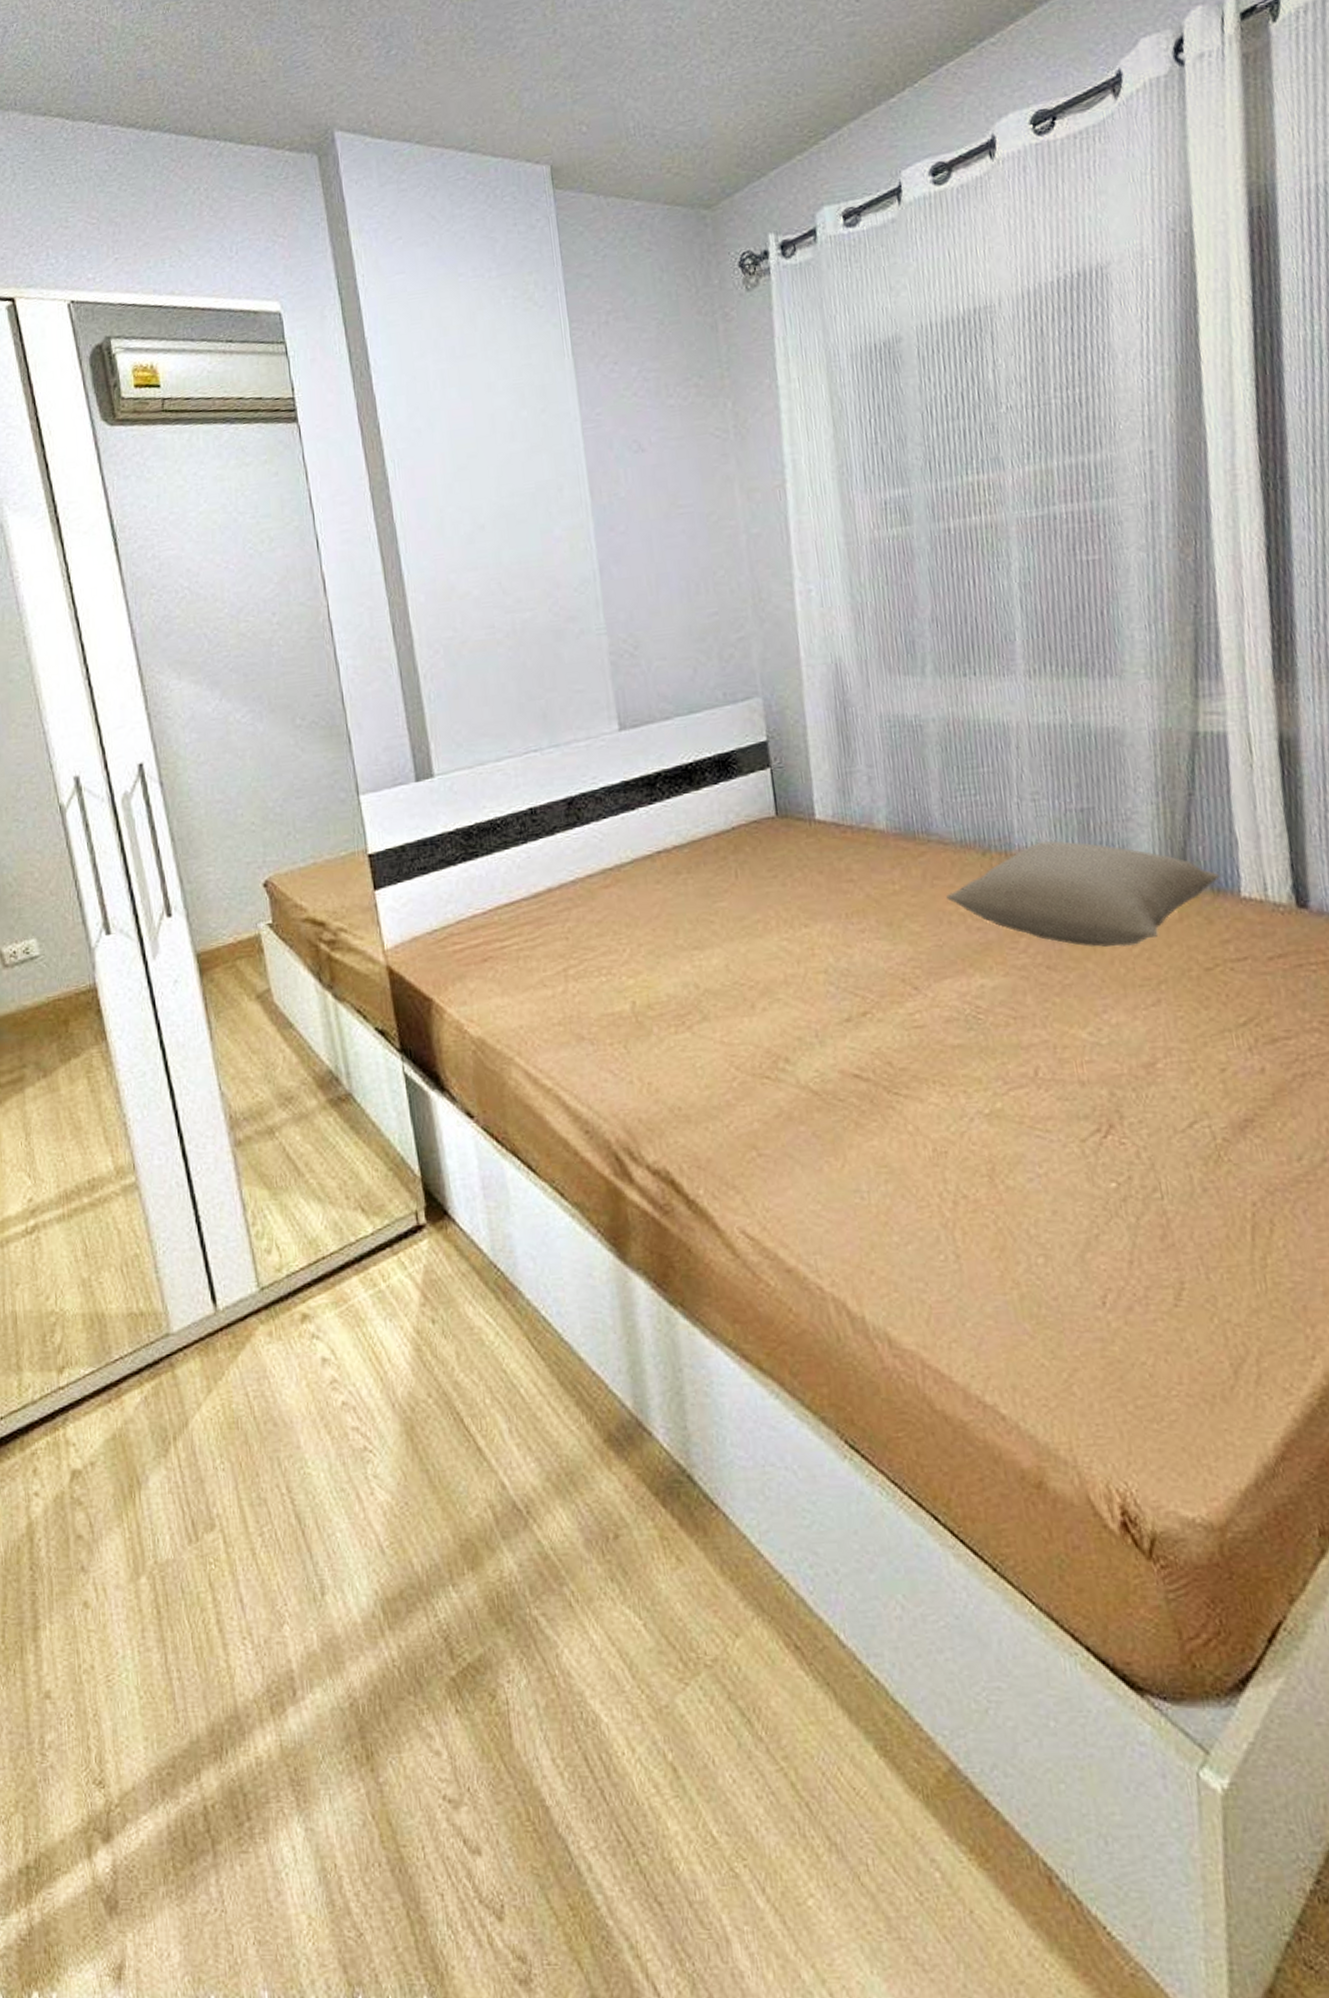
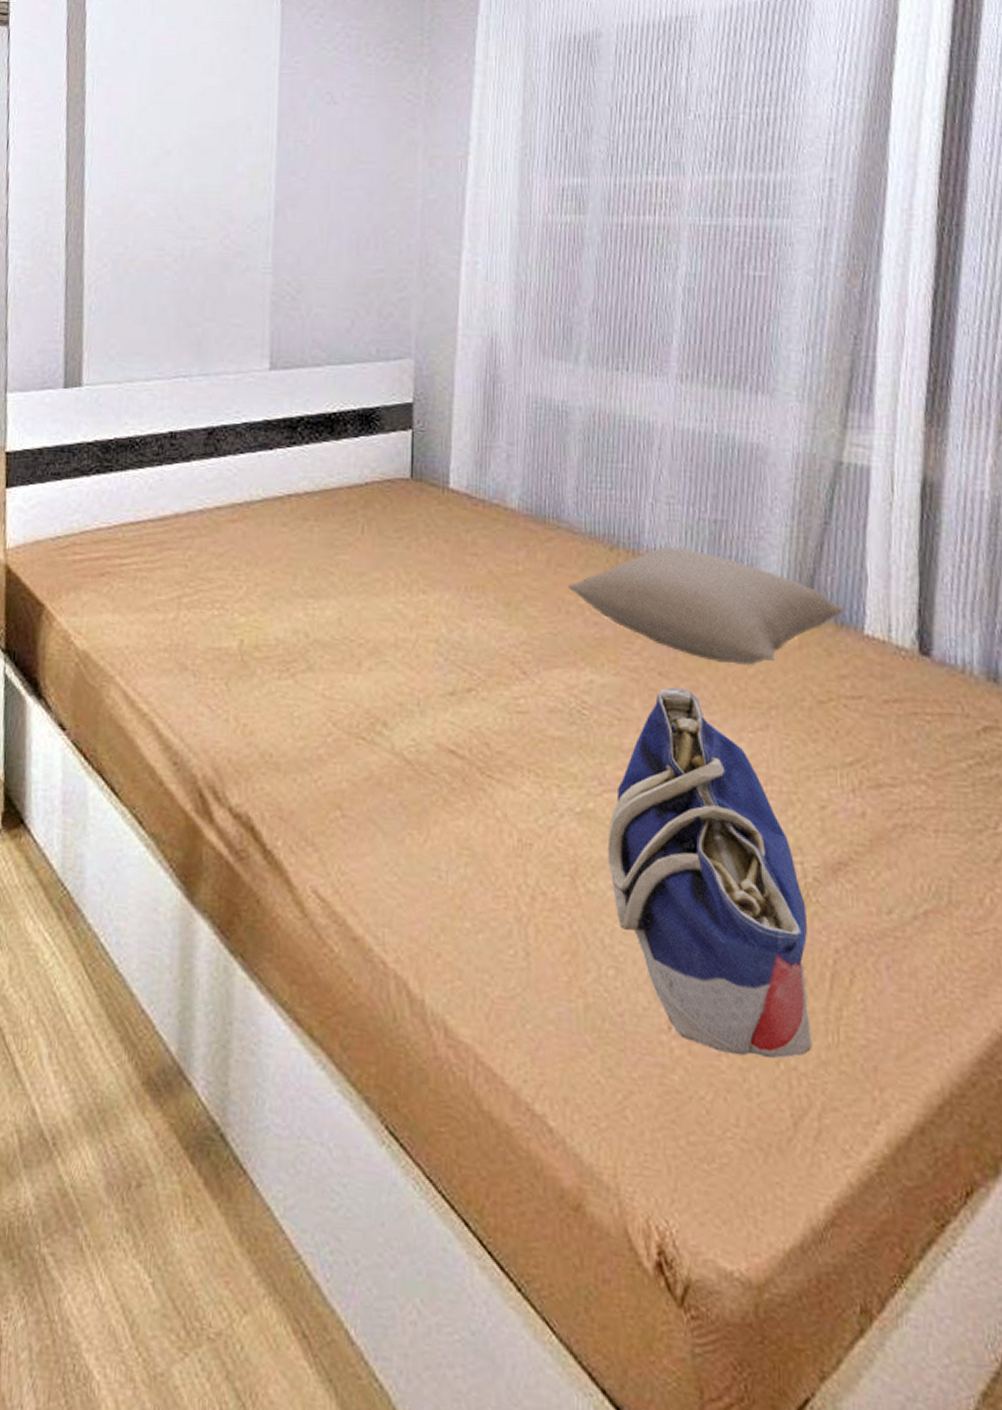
tote bag: none [1019,977,1243,1318] -> present [607,687,813,1059]

